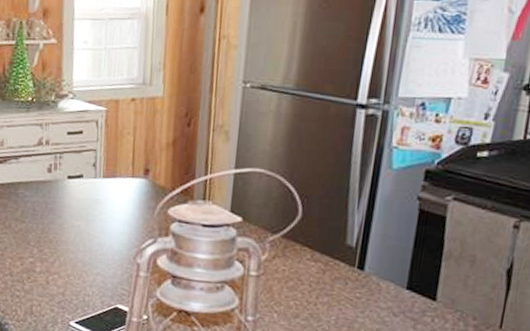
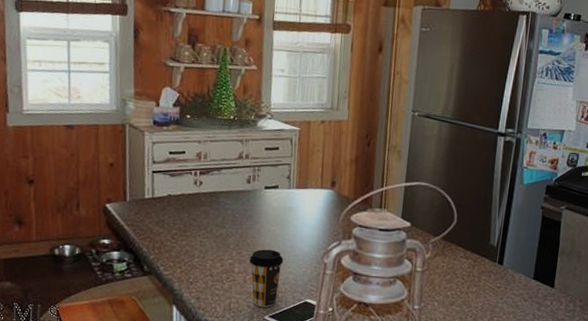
coffee cup: none [51,246,91,312] -> present [249,249,284,307]

